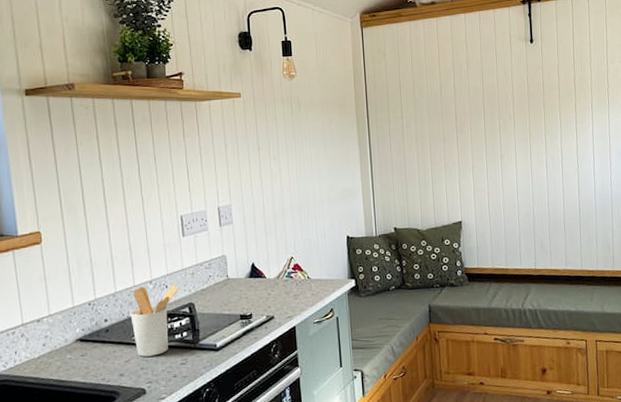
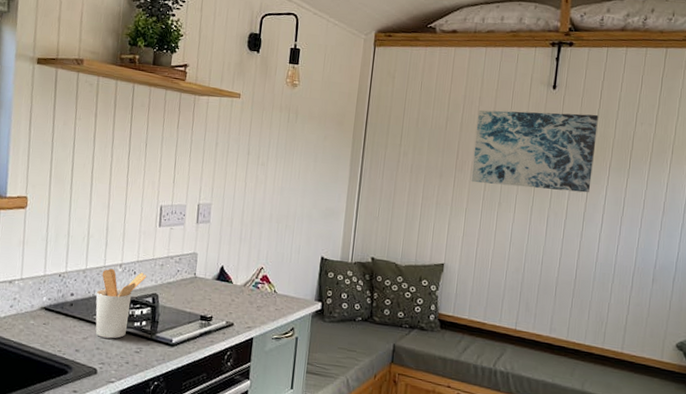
wall art: none [467,60,579,141] -> present [471,110,599,193]

